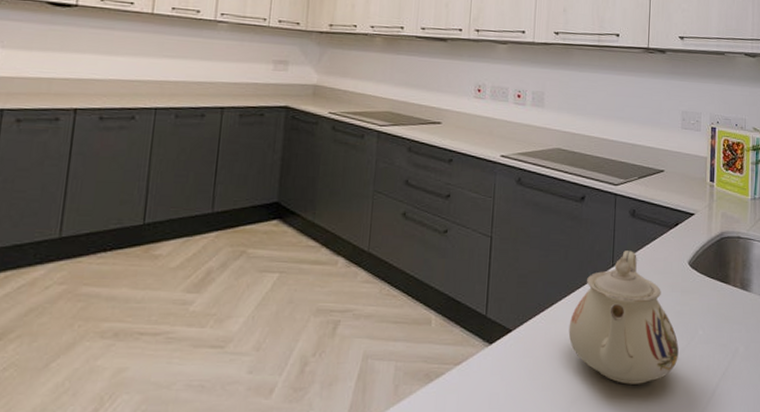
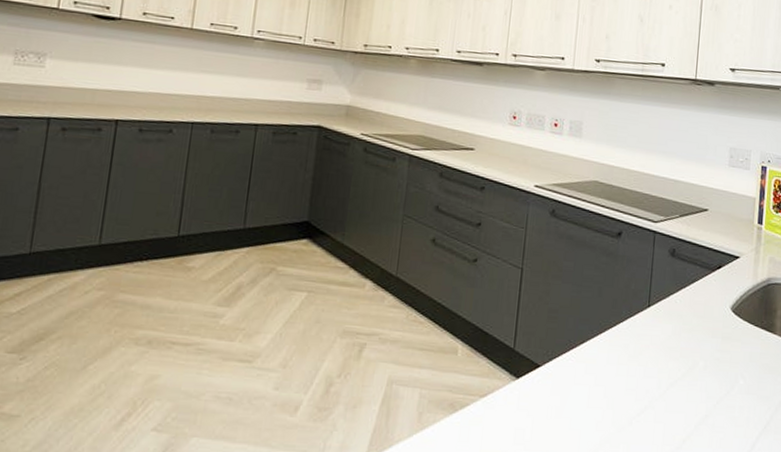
teapot: present [568,250,679,384] -> none [599,291,717,431]

